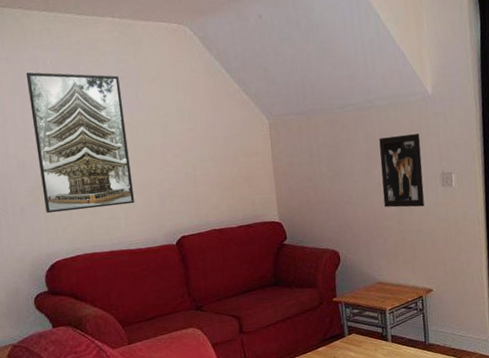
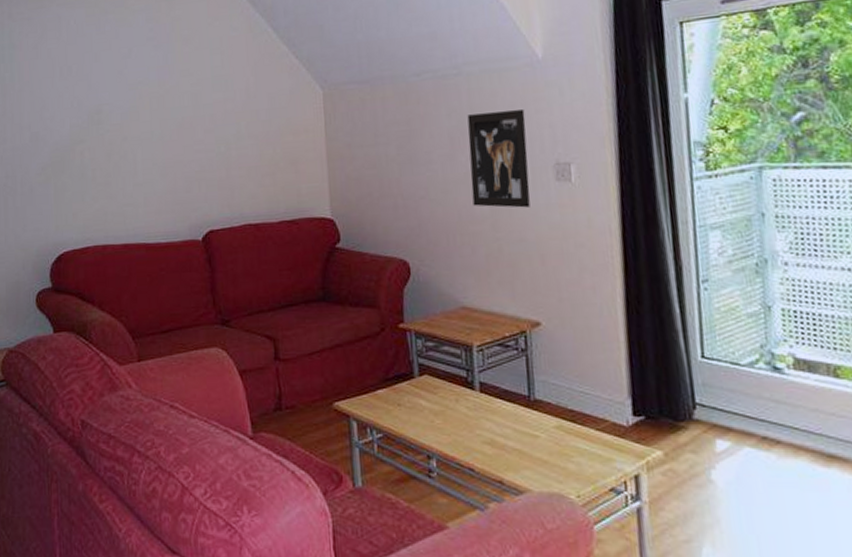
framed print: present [26,72,135,214] -> none [47,32,157,196]

